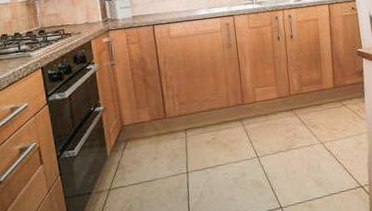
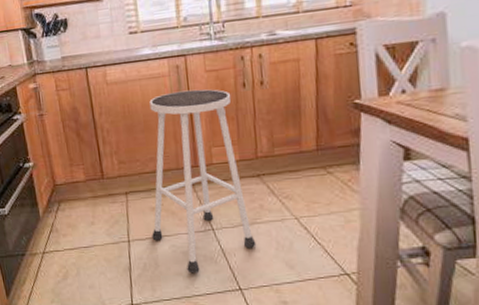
stool: none [205,42,293,197] -> present [149,89,257,274]

